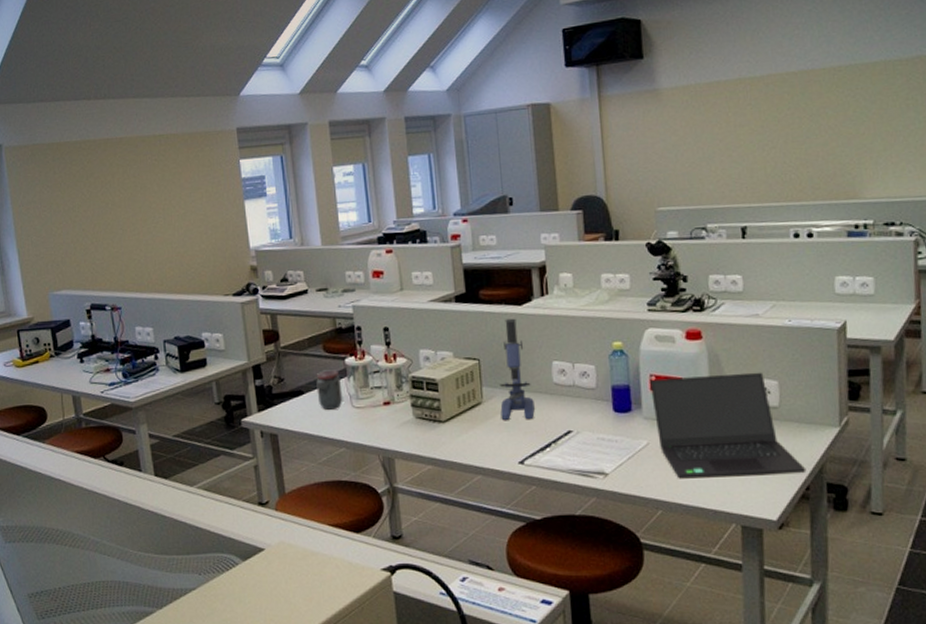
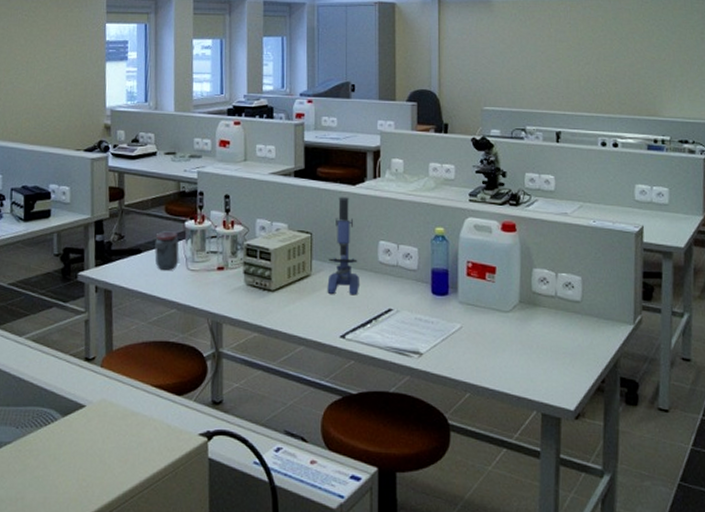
laptop: present [650,372,807,479] -> none [467,266,603,367]

